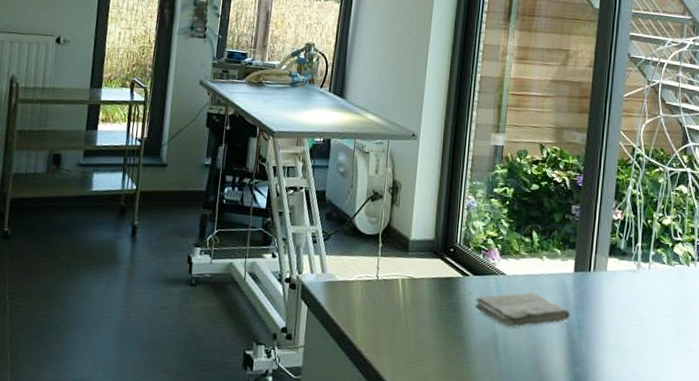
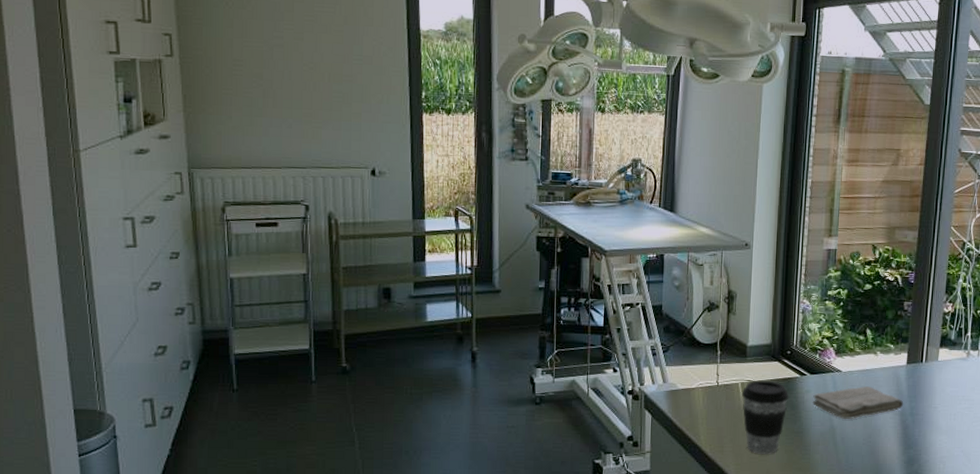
coffee cup: none [401,277,450,360] -> present [741,380,788,455]

